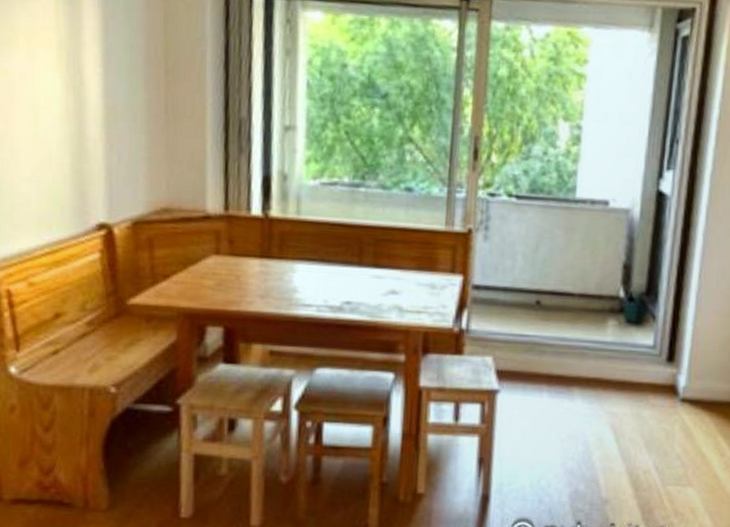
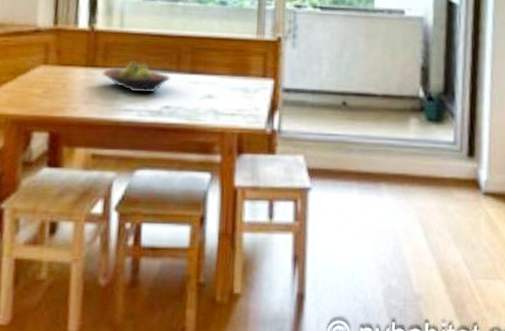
fruit bowl: none [278,252,352,288] -> present [102,61,171,93]

